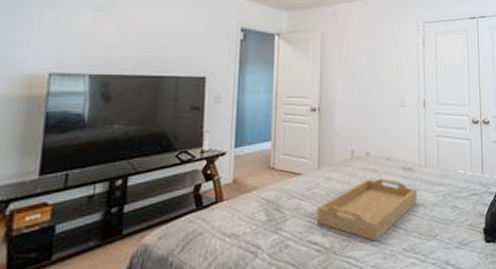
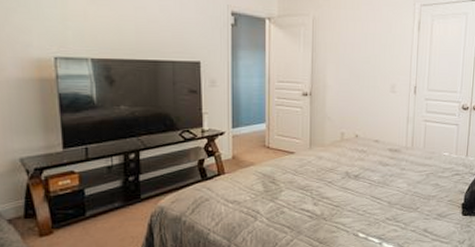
serving tray: present [316,178,417,242] -> none [308,158,402,211]

